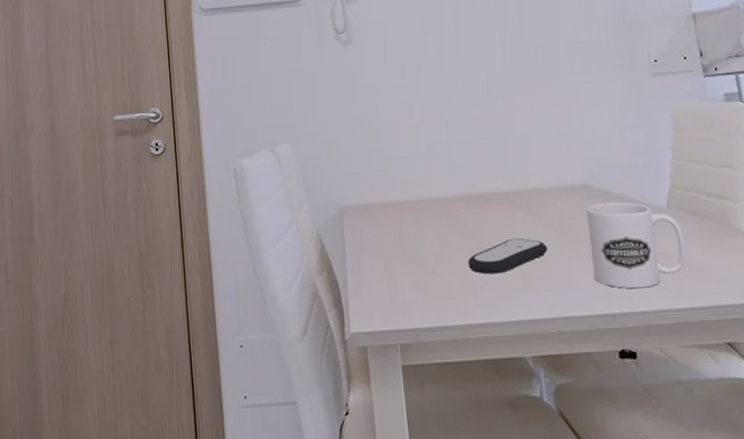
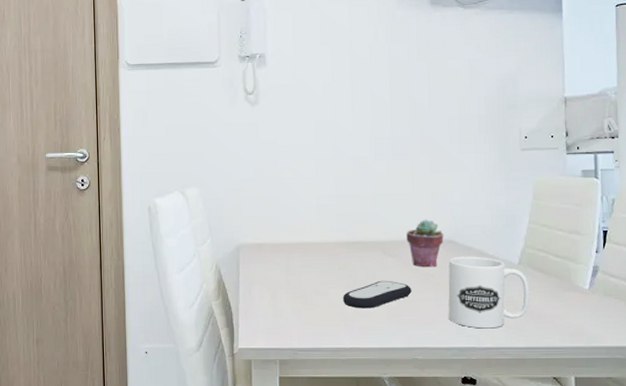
potted succulent: none [533,162,578,220] -> present [406,219,444,268]

